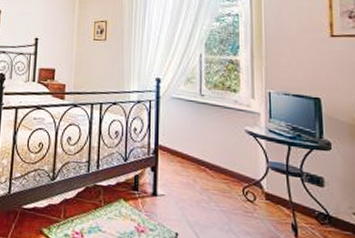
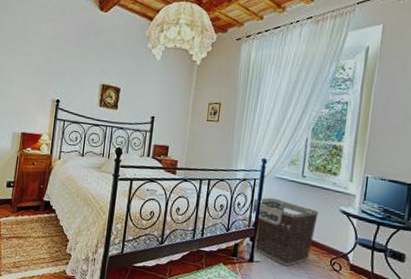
clothes hamper: none [147,120,223,199] -> present [246,197,319,266]

